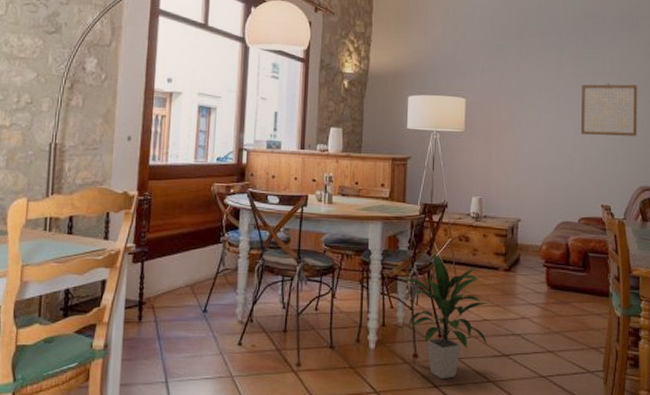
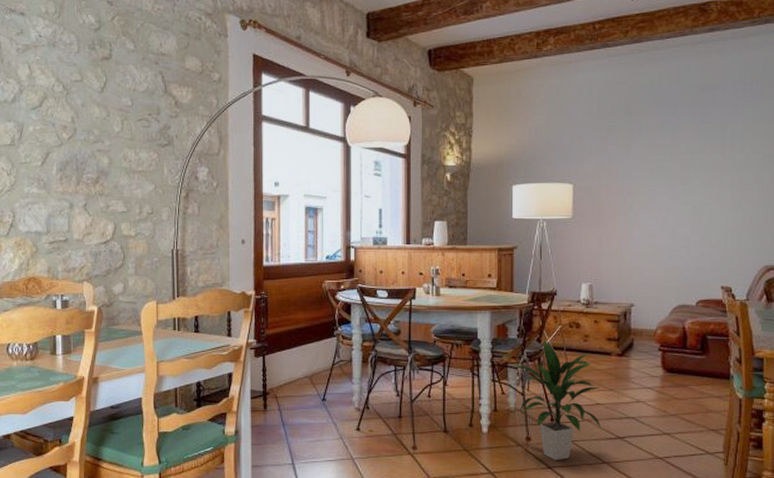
wall art: present [580,83,638,136] -> none [697,159,763,214]

